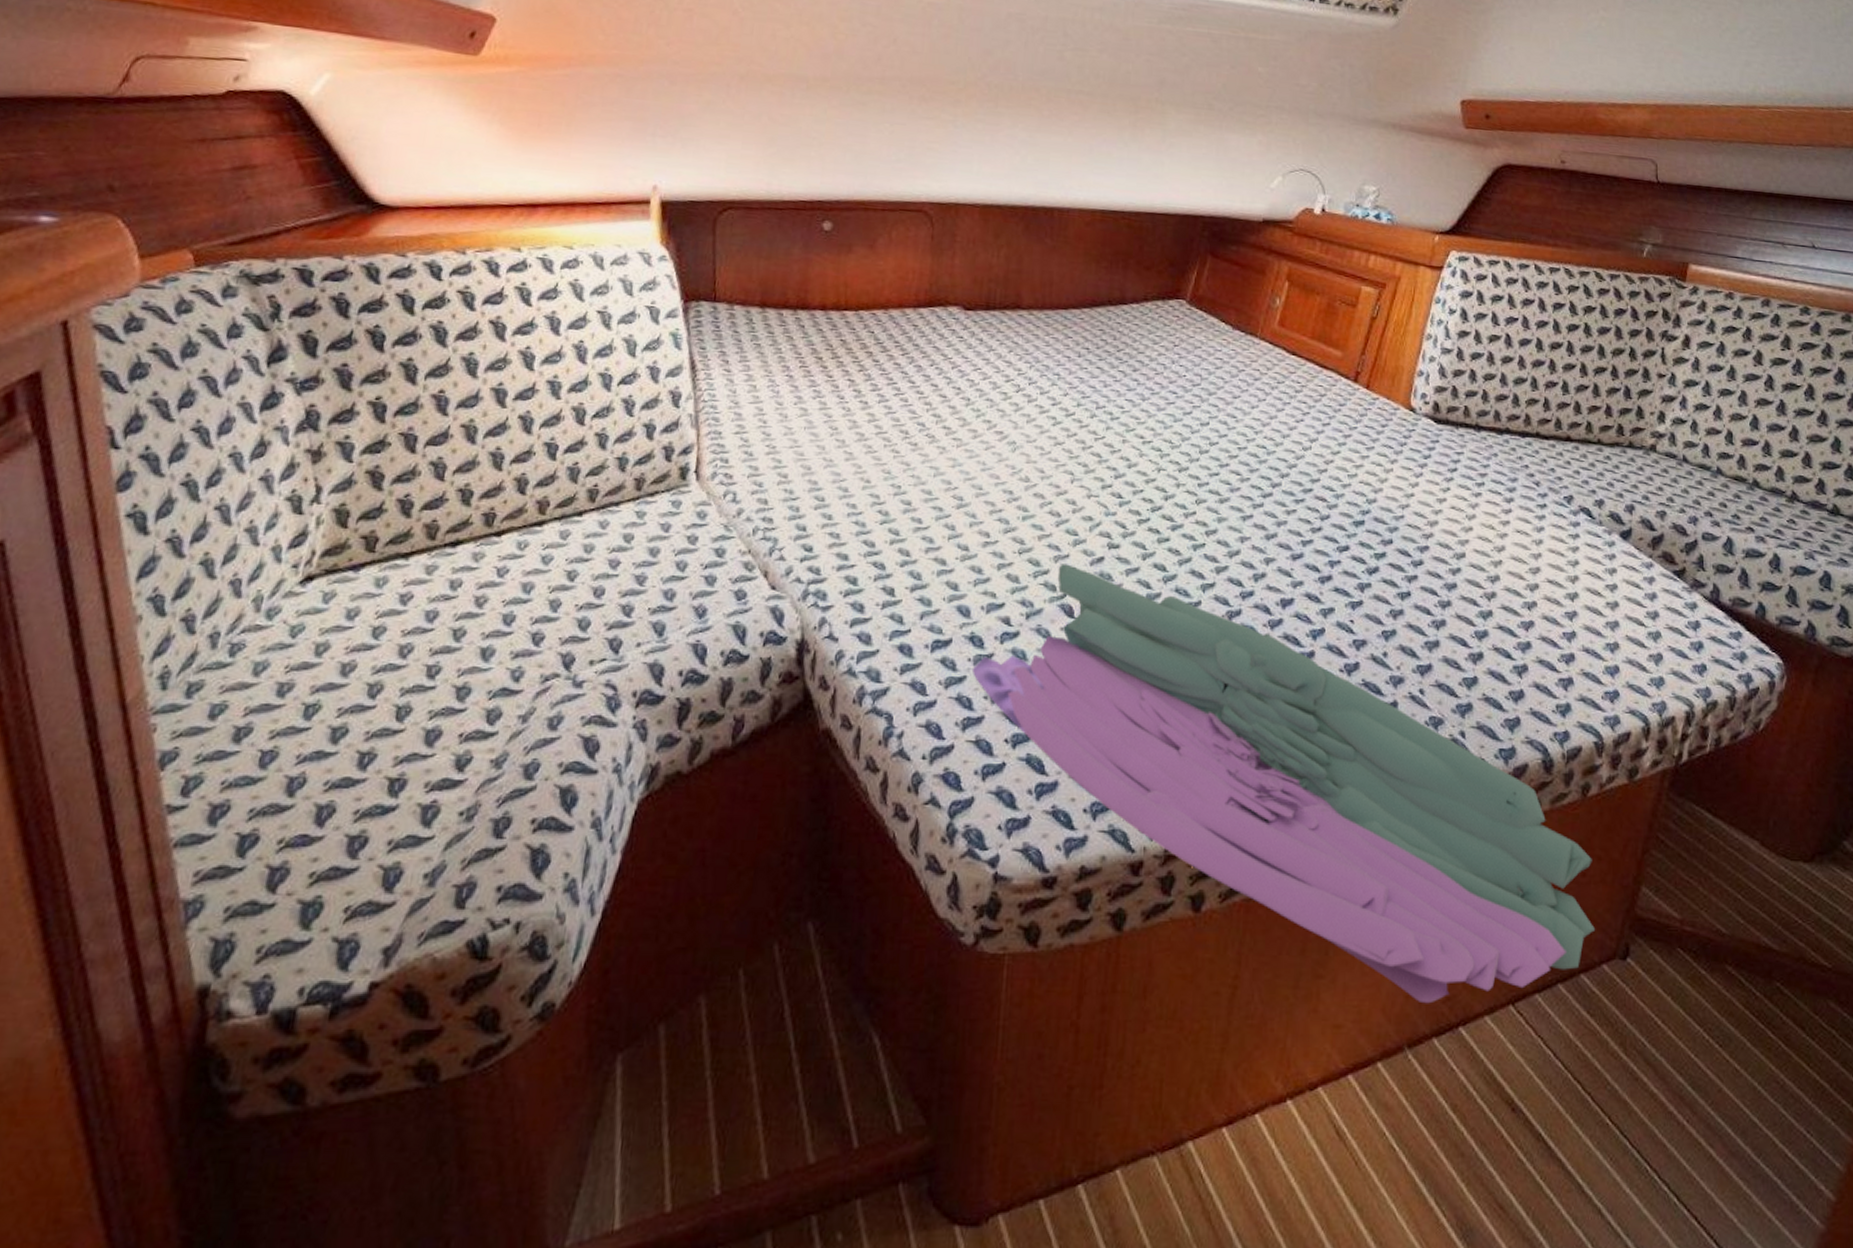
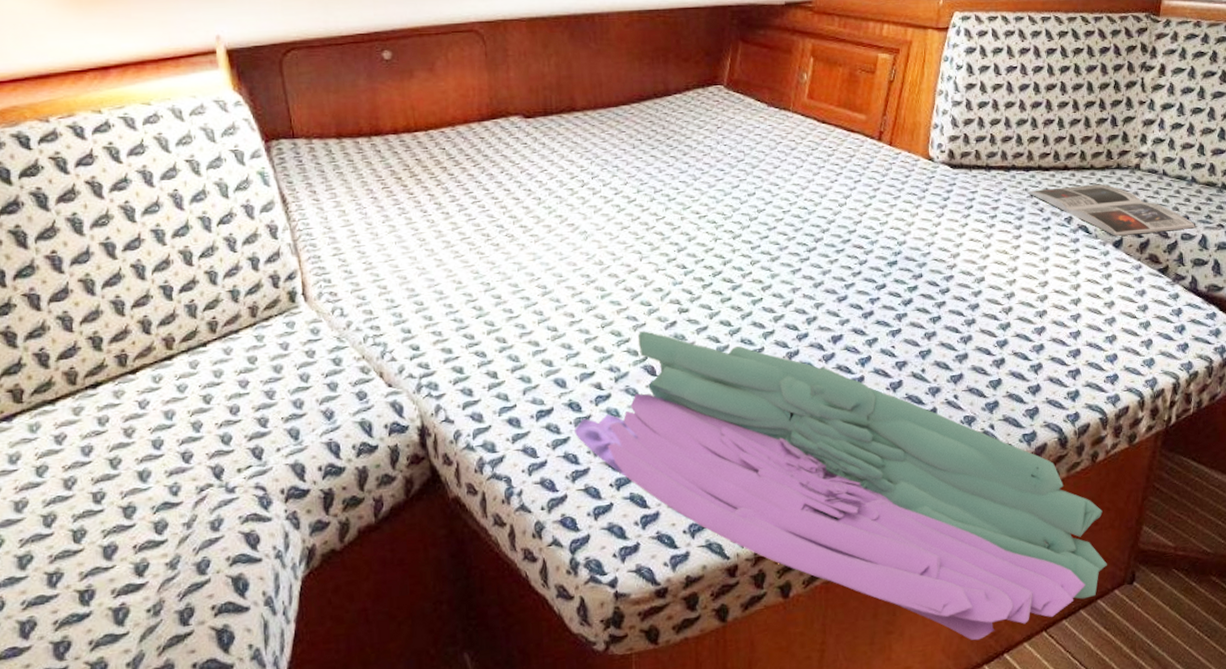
magazine: none [1522,459,1720,528] -> present [1027,184,1196,236]

